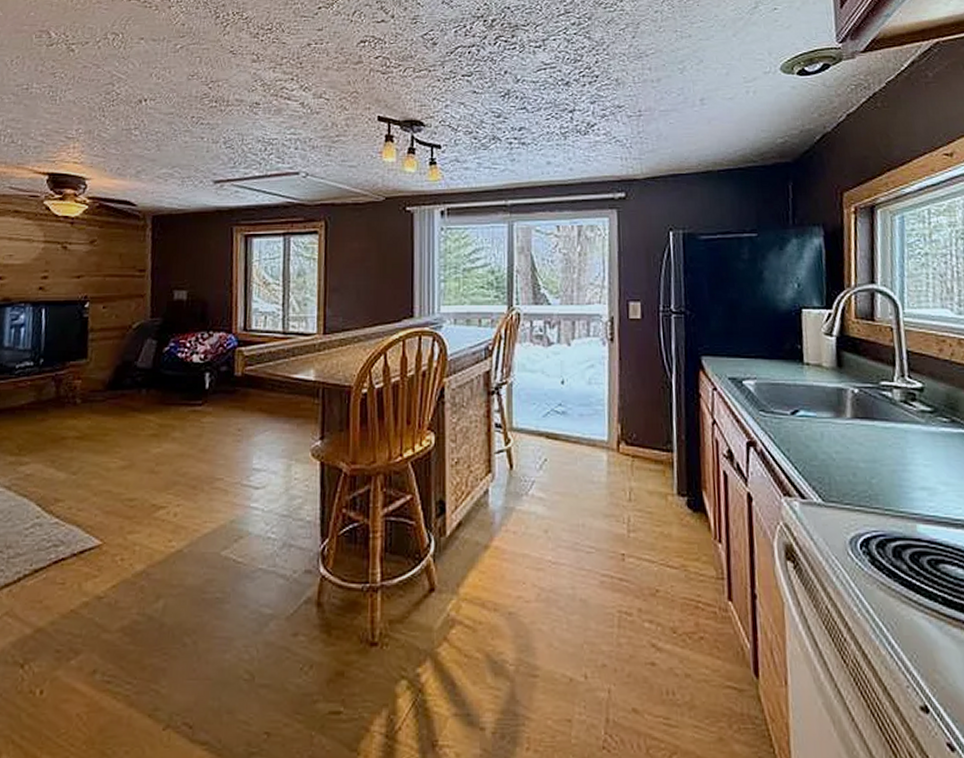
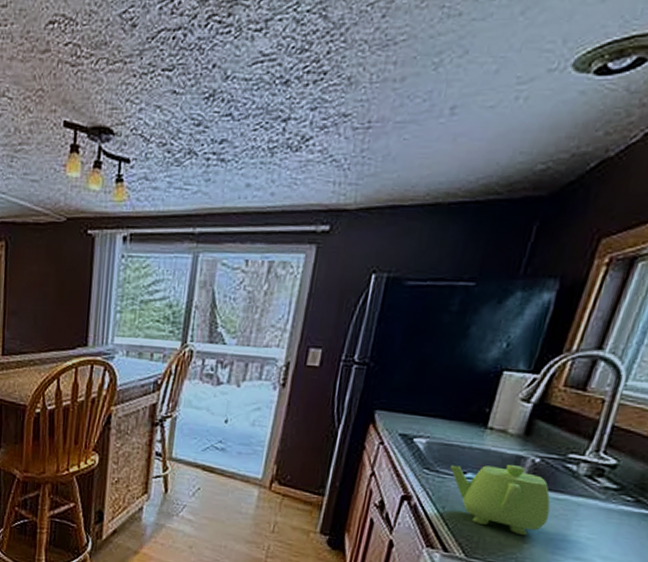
teapot: none [783,398,884,471] -> present [450,465,551,536]

